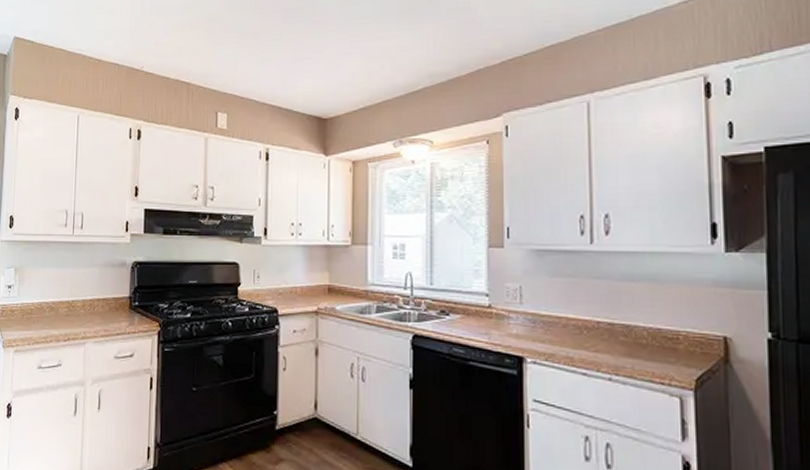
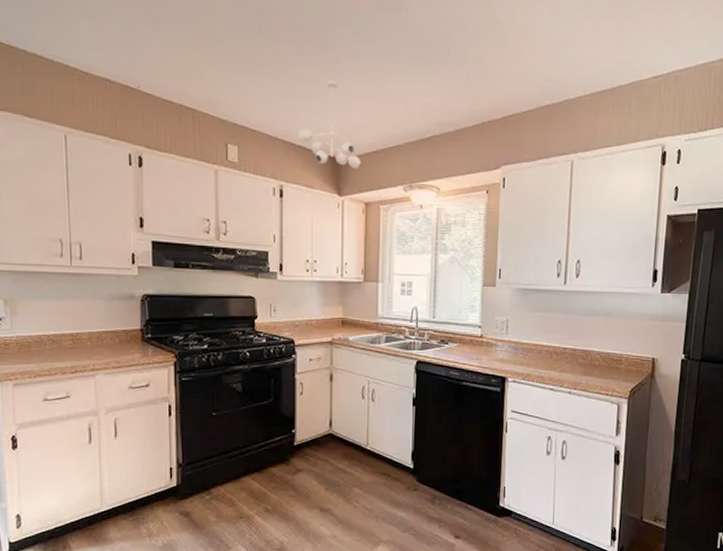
ceiling light fixture: none [285,43,347,127] -> present [298,80,361,168]

